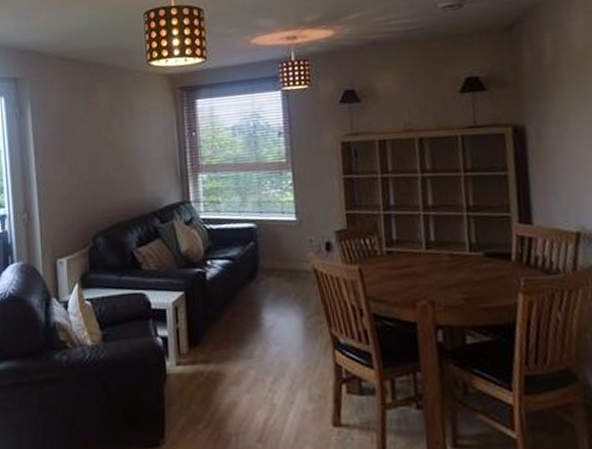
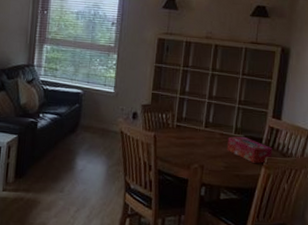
tissue box: none [461,254,530,289] -> present [227,136,272,164]

